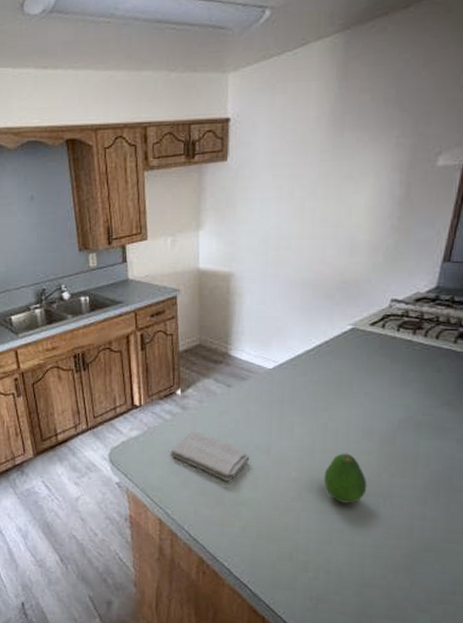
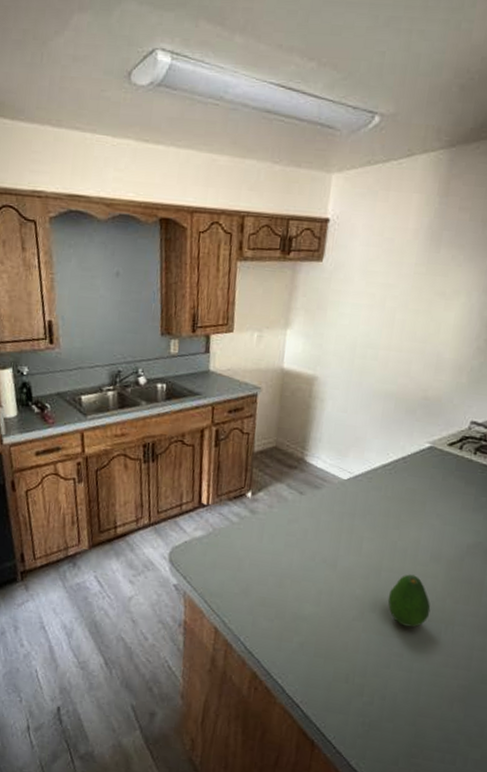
washcloth: present [171,432,250,482] -> none [234,537,316,595]

